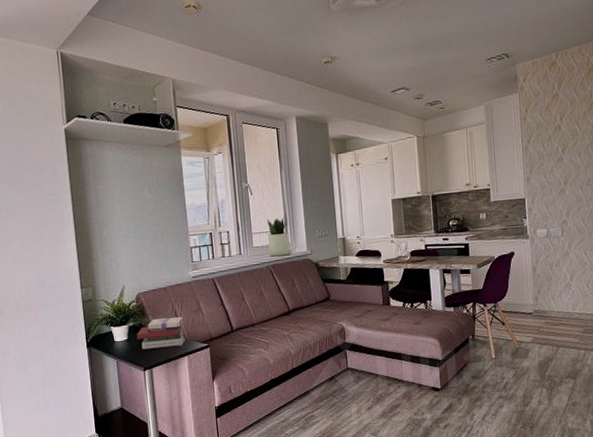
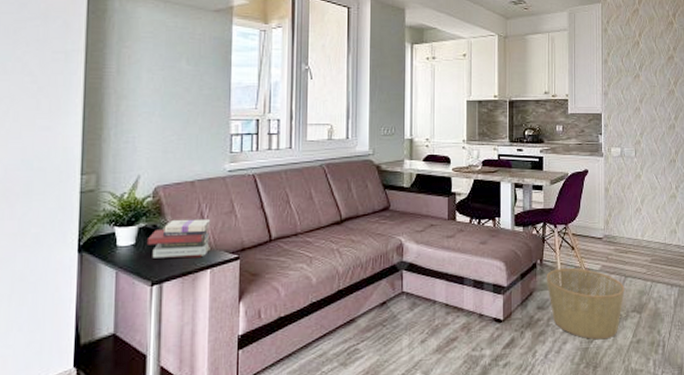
planter: present [266,217,293,257] -> none [322,109,352,154]
basket: none [479,341,558,403] -> present [546,267,625,340]

